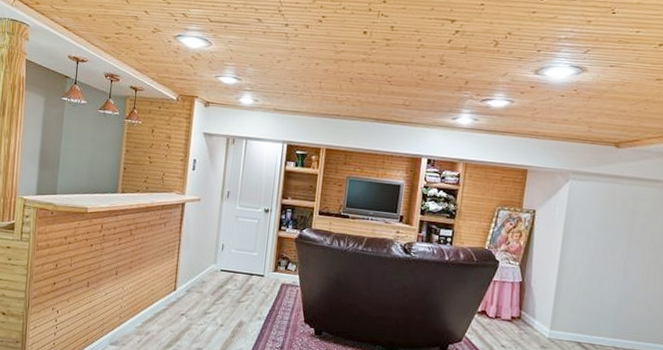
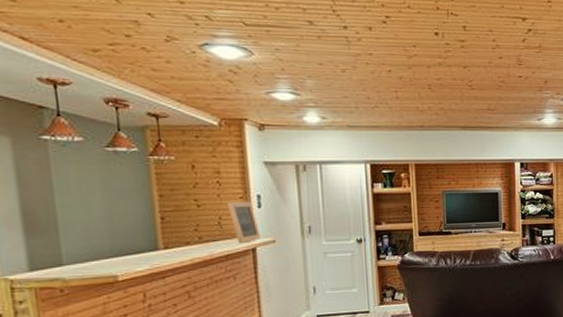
picture frame: none [171,162,191,198] -> present [227,201,262,243]

